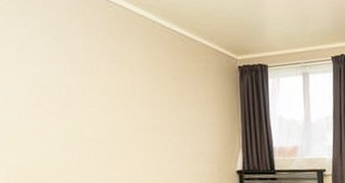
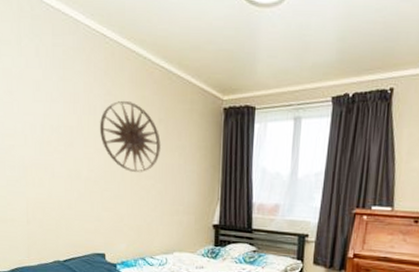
wall art: none [105,60,176,128] -> present [100,100,161,172]

